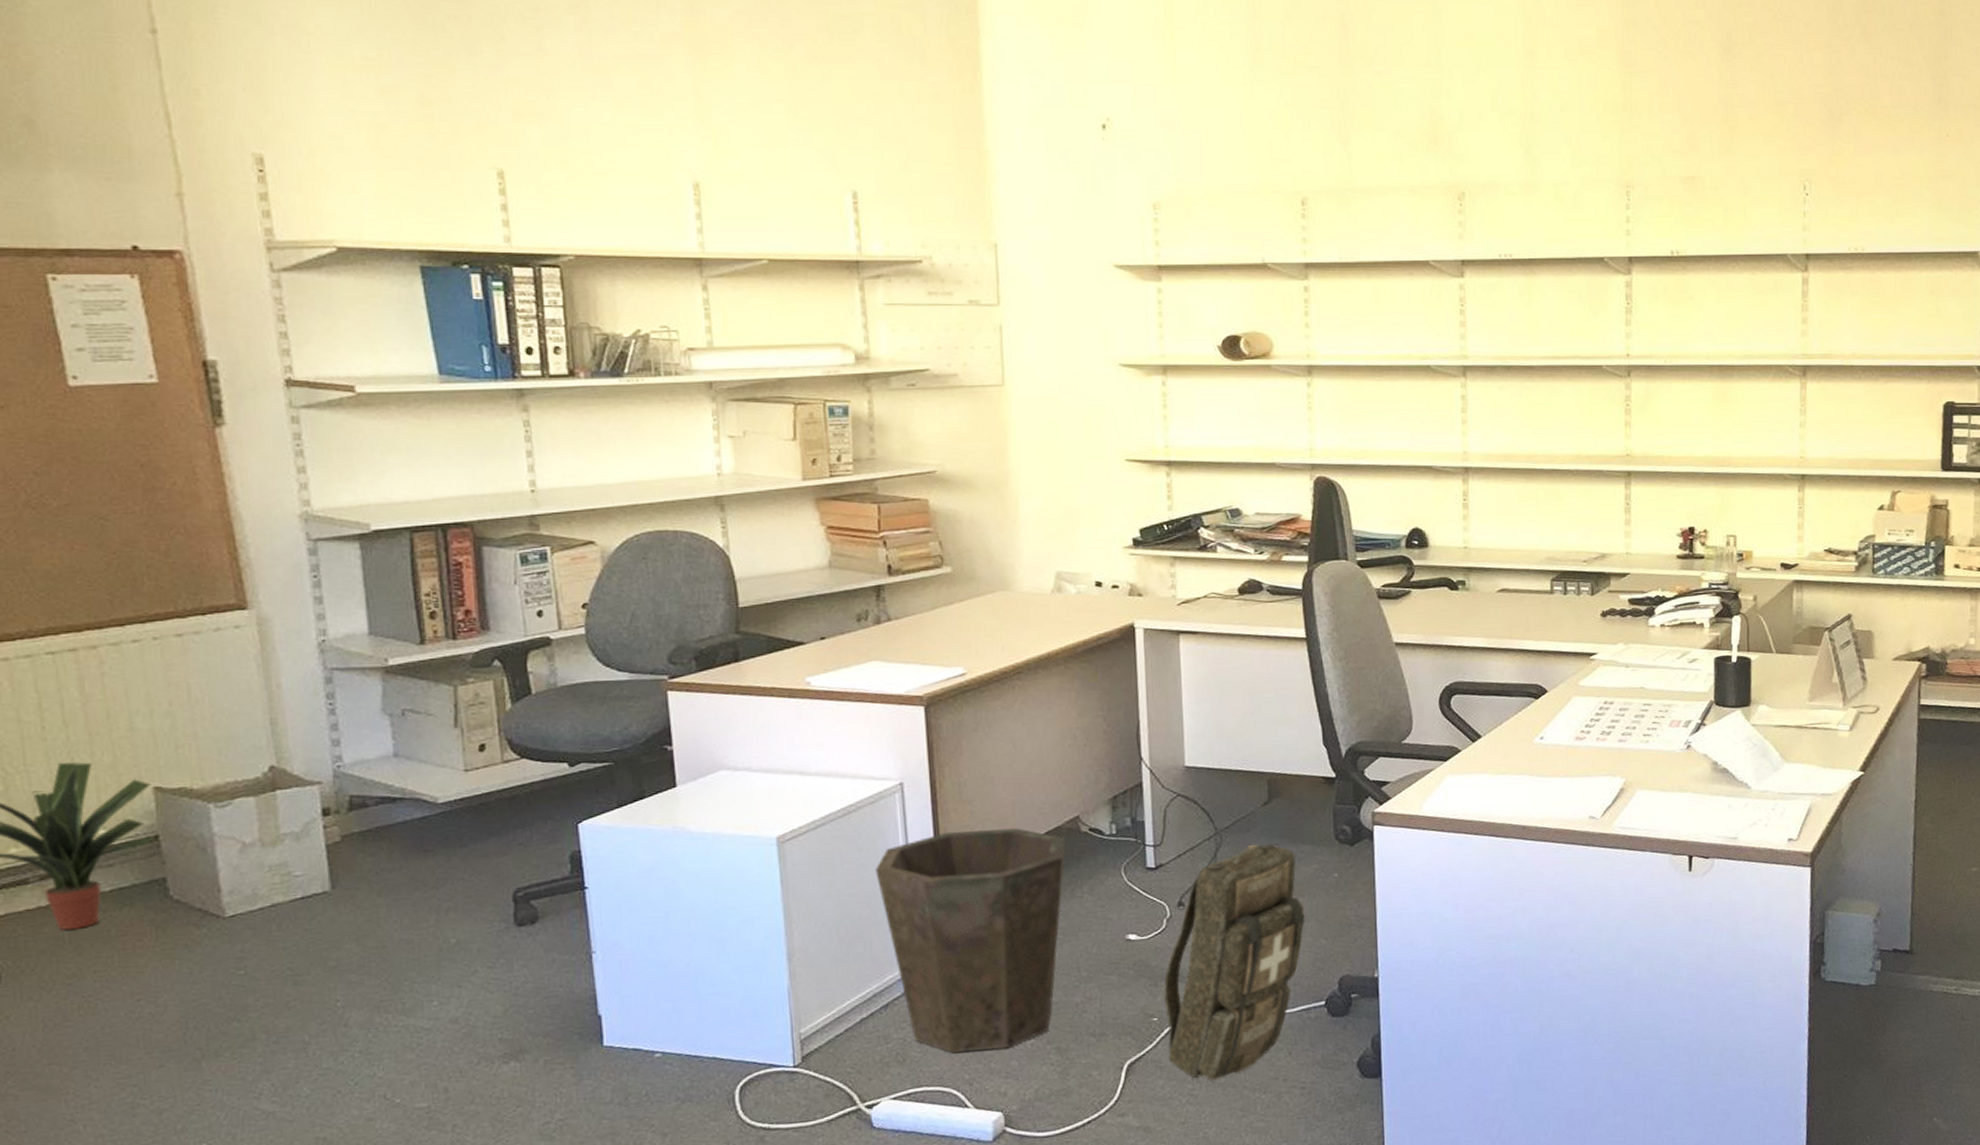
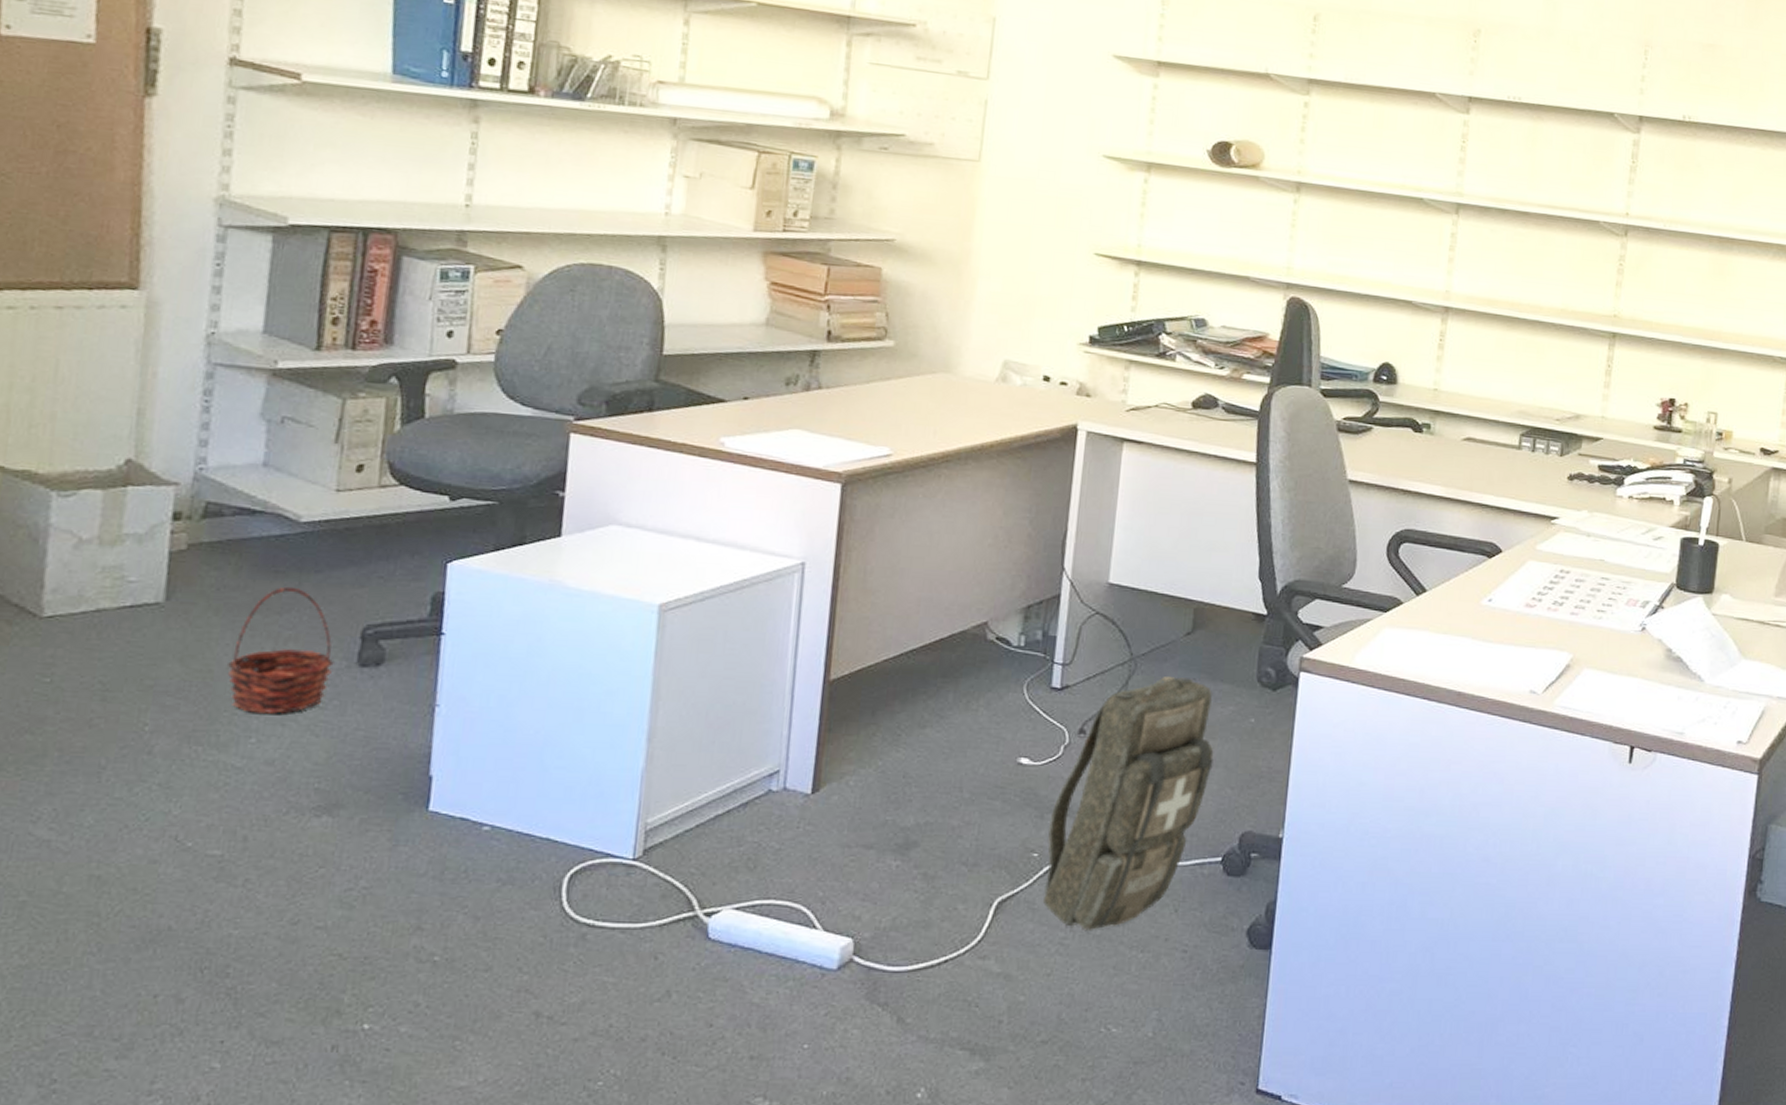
basket: none [399,862,494,979] -> present [228,586,334,714]
waste bin: present [875,827,1066,1054] -> none [759,621,970,868]

